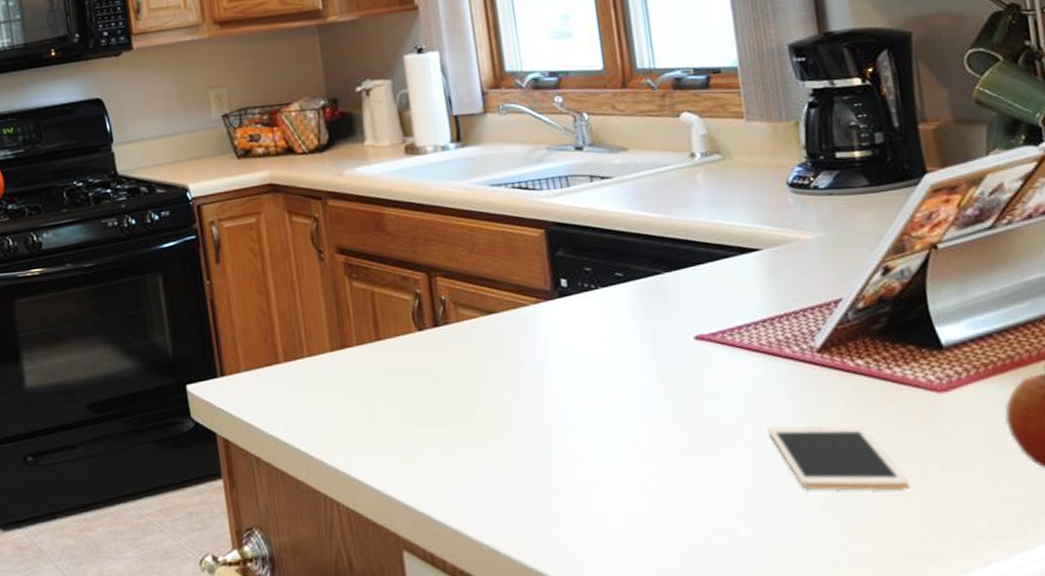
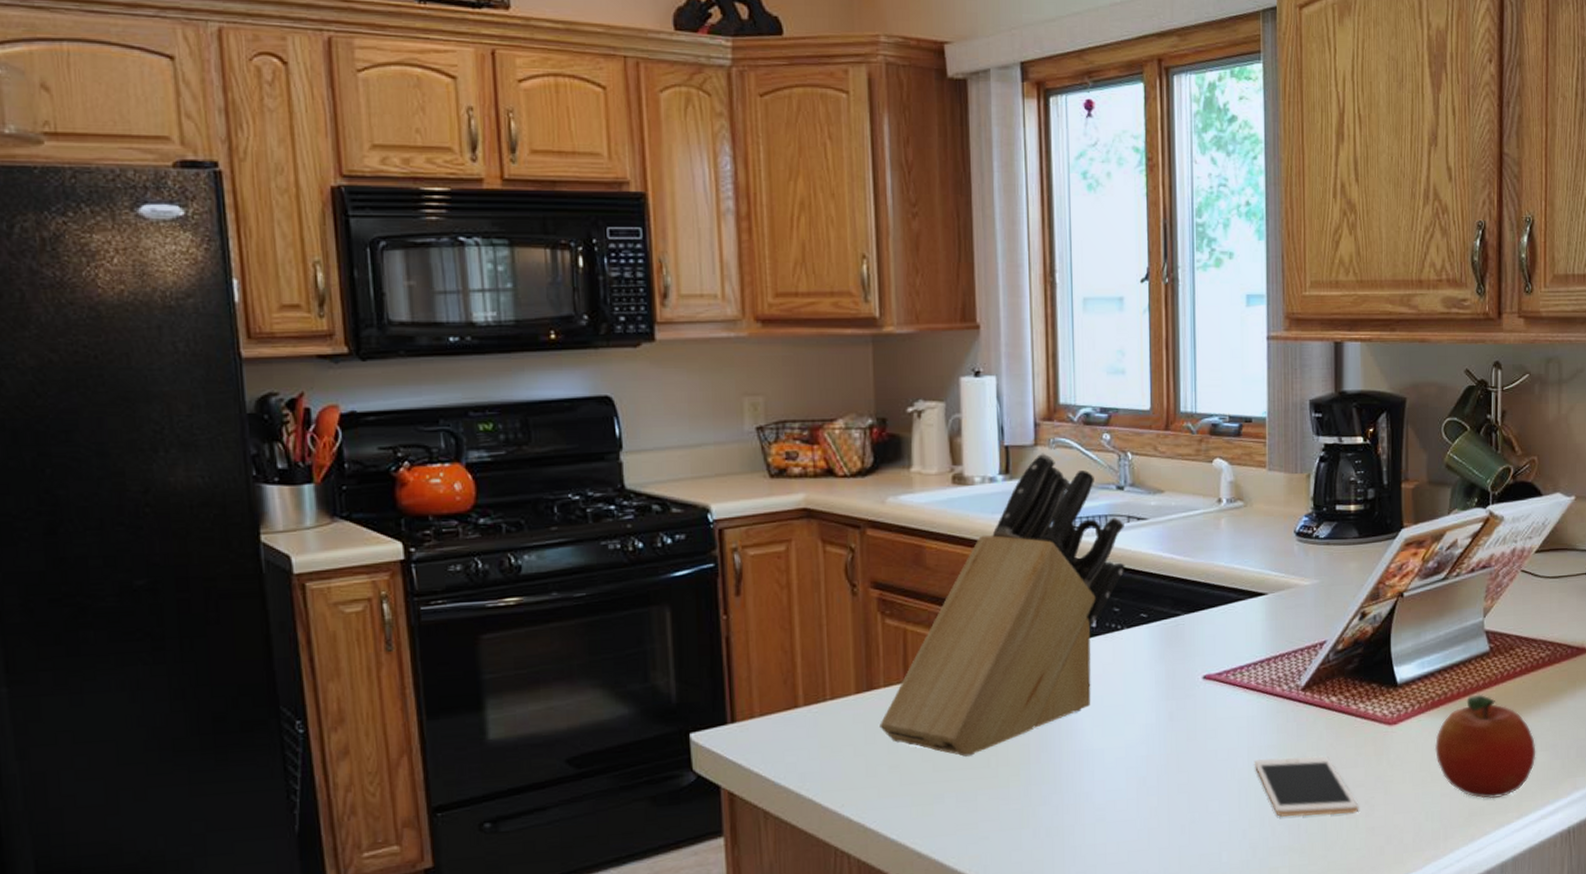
knife block: none [356,119,593,413] -> present [879,453,1125,757]

